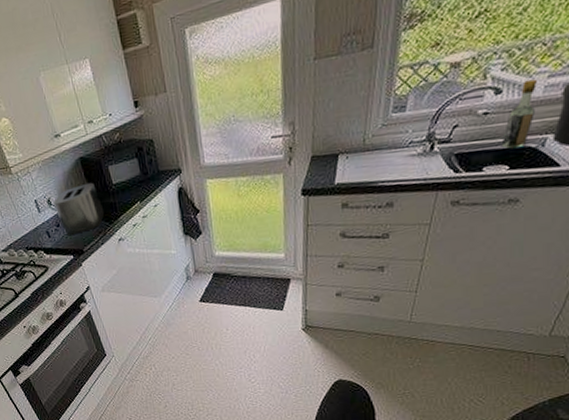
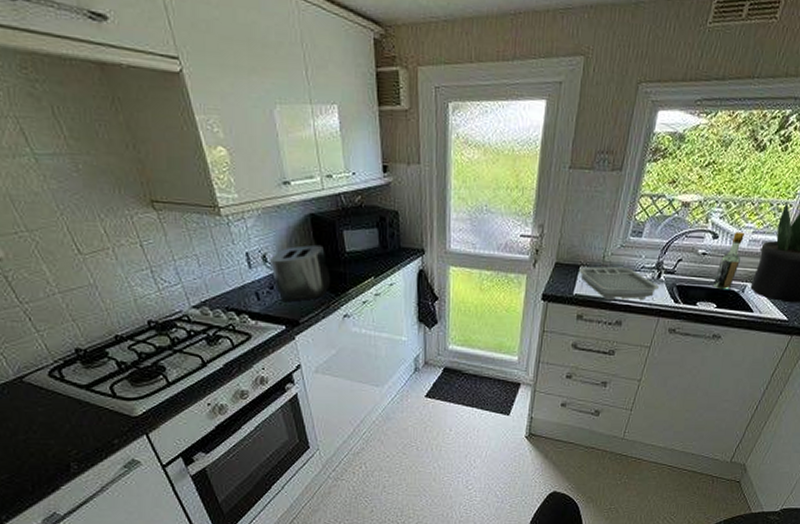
dish rack: none [337,146,433,184] -> present [578,266,659,301]

